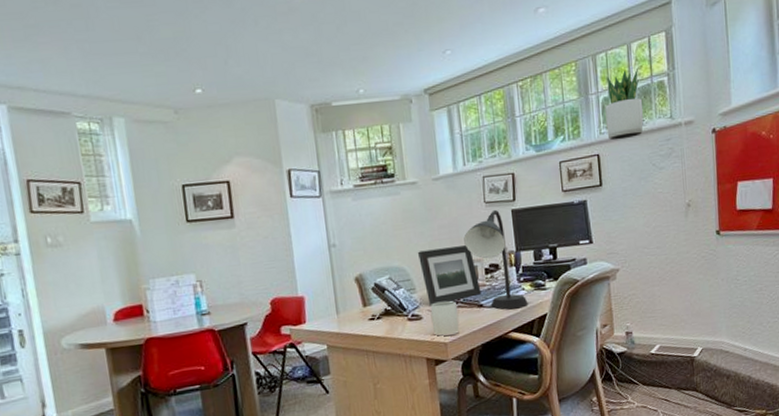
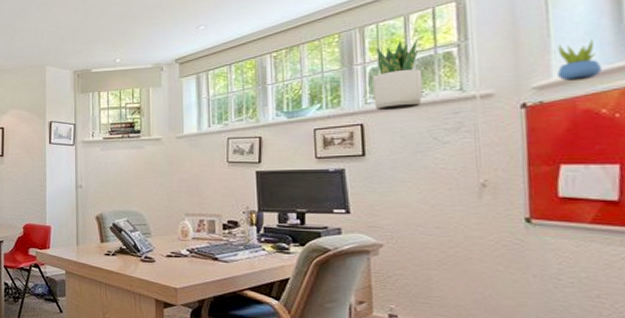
picture frame: present [417,245,482,305] -> none [155,200,217,251]
mug: present [430,300,460,337] -> none [163,248,192,283]
desk lamp: present [464,209,528,310] -> none [203,169,268,268]
succulent plant: none [735,69,762,108] -> present [557,39,601,82]

